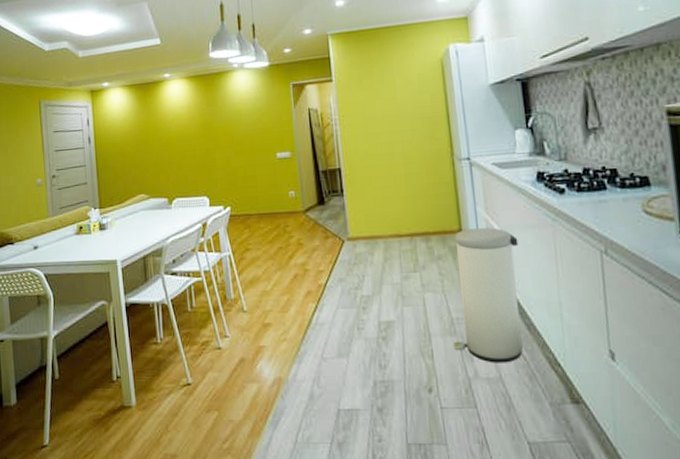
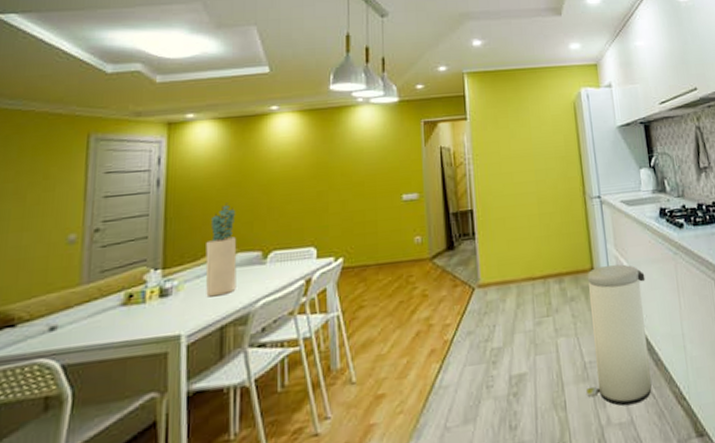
vase: none [127,157,152,233] -> present [205,202,237,297]

